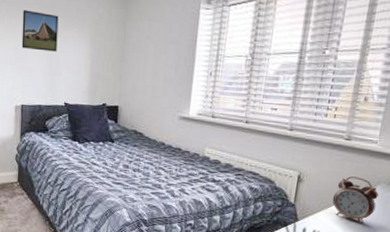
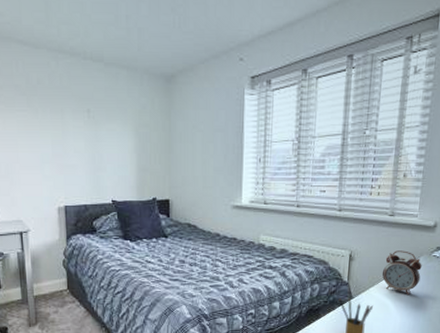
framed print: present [21,10,59,52] -> none [58,102,99,146]

